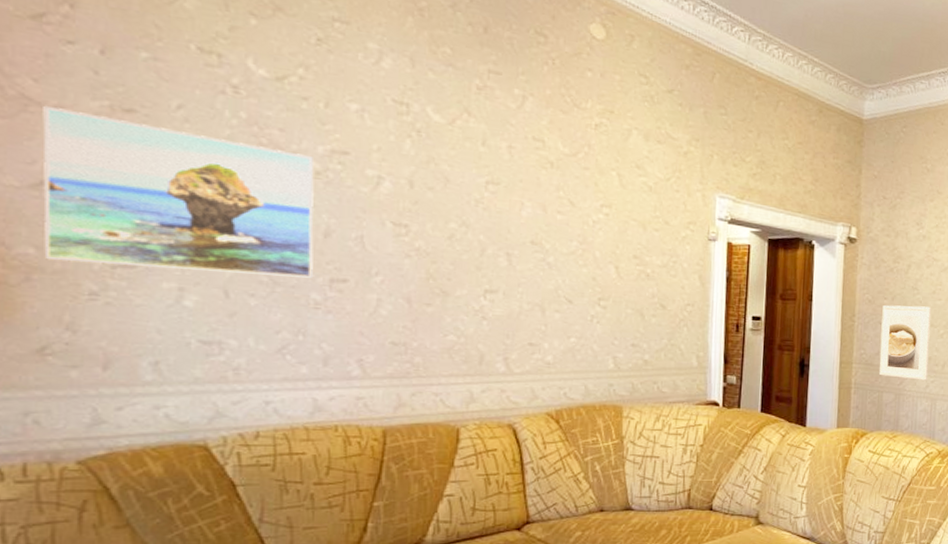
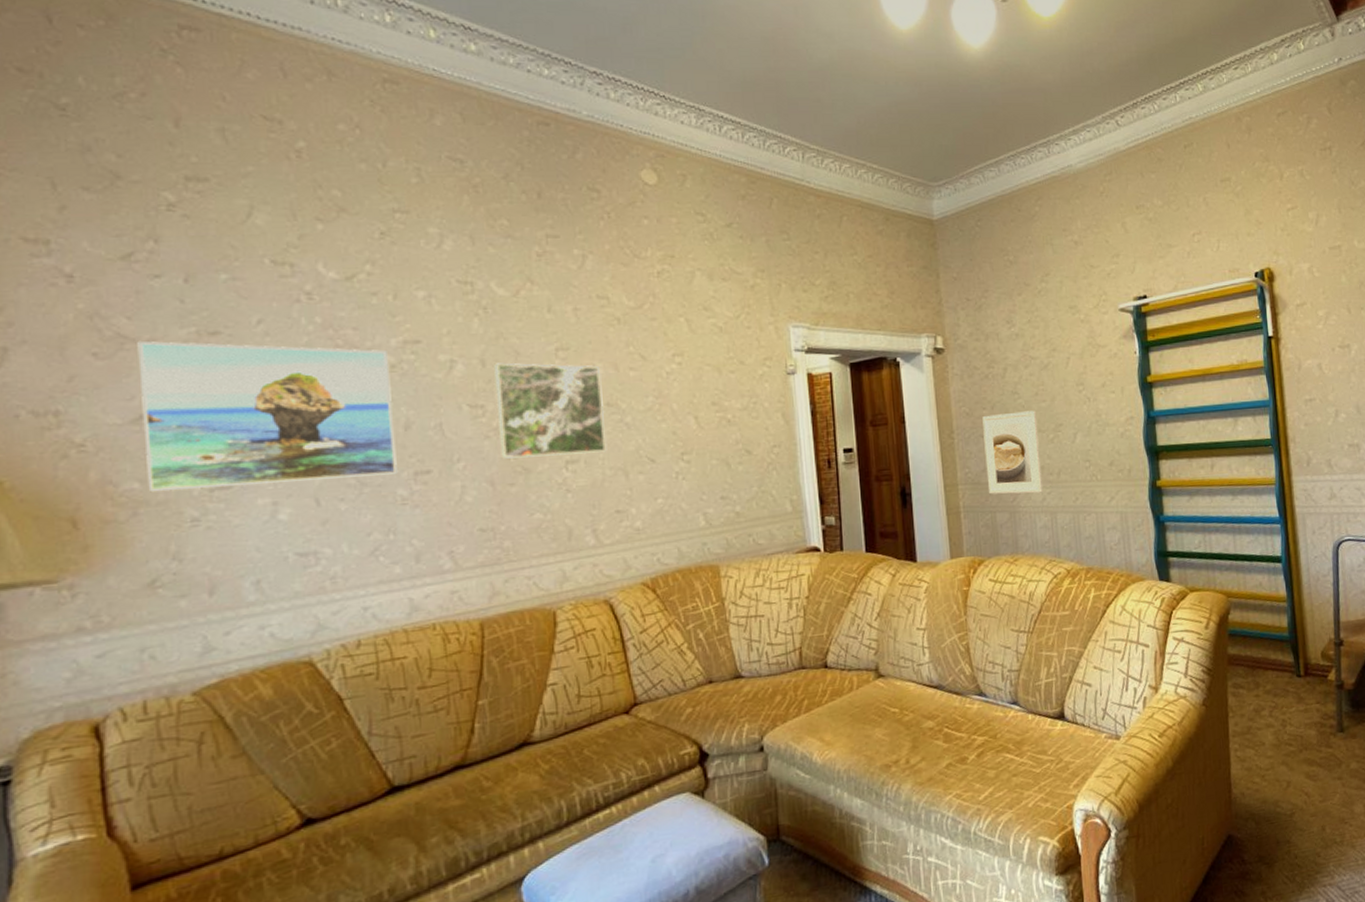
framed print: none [419,186,529,287] -> present [493,362,607,459]

